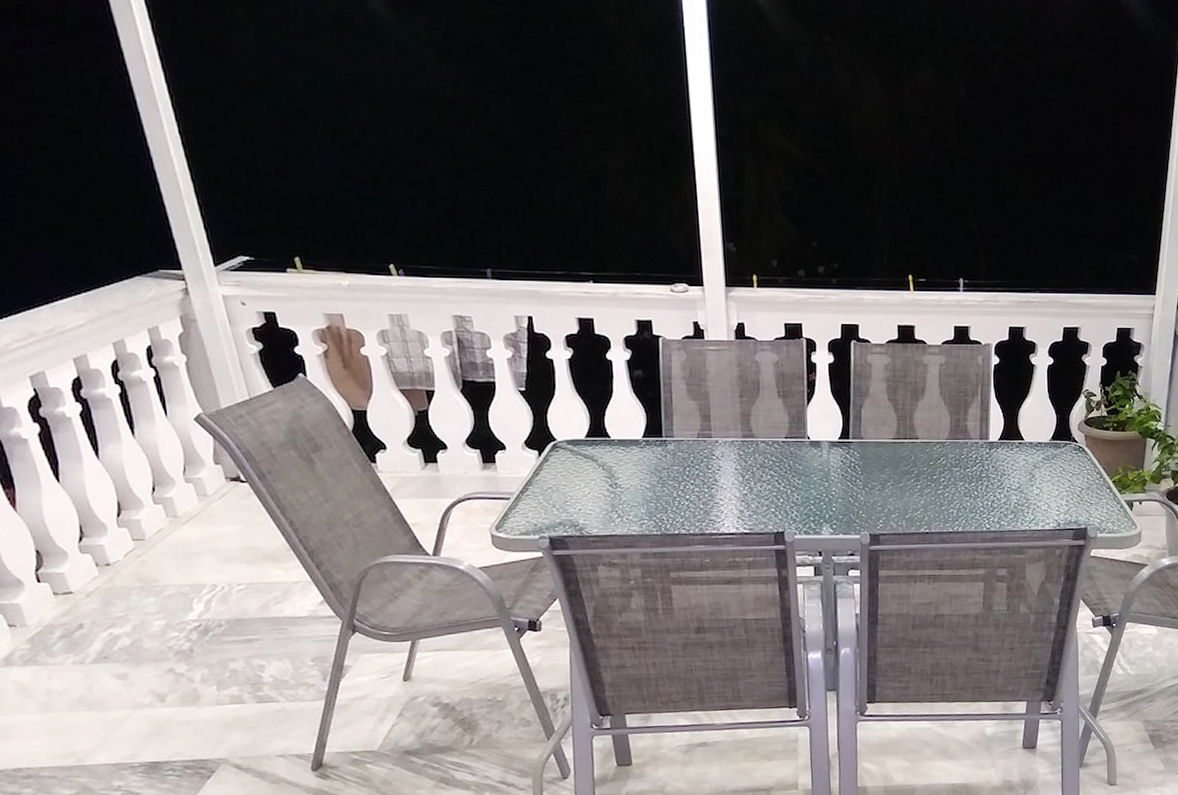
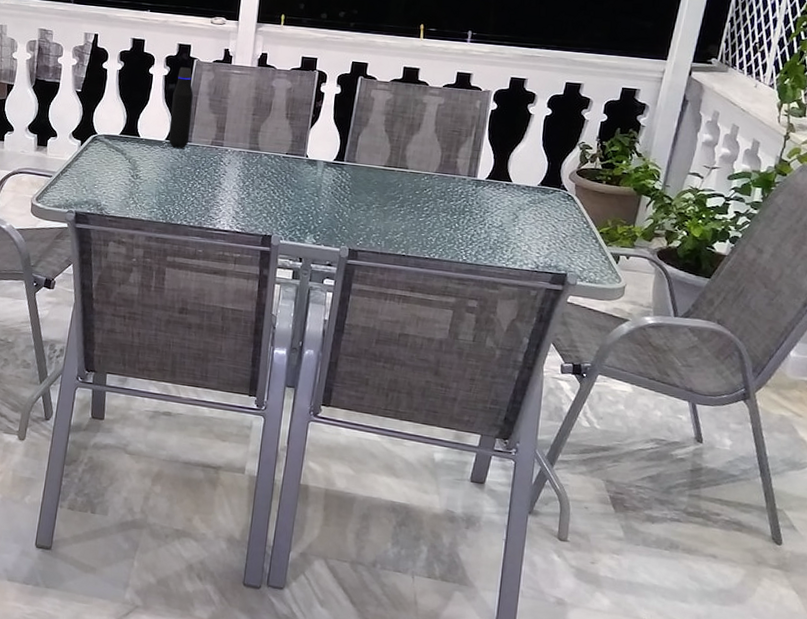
water bottle: none [641,348,671,447] -> present [168,67,193,149]

